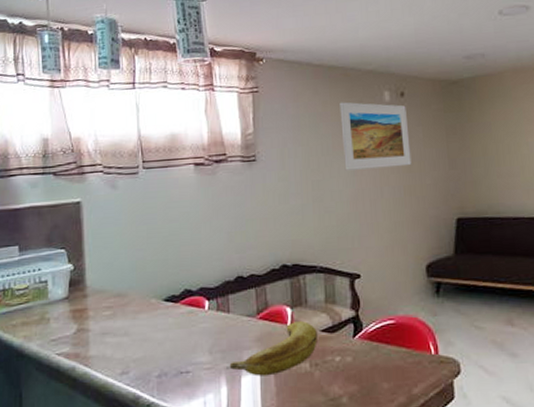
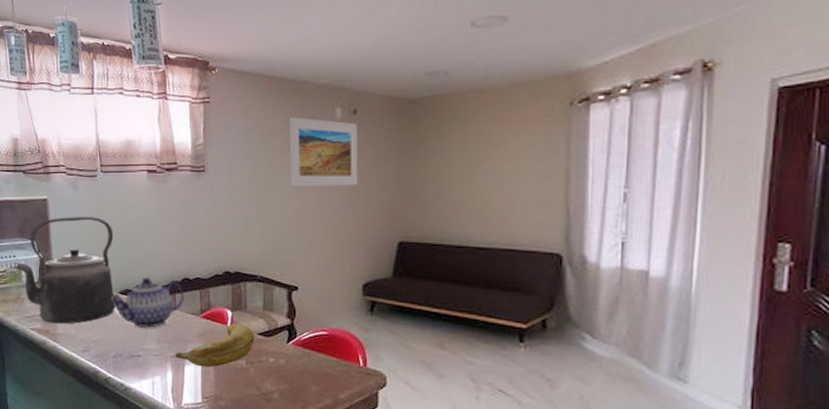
kettle: none [41,217,160,345] -> present [16,217,116,324]
teapot: none [155,279,238,339] -> present [111,277,184,329]

